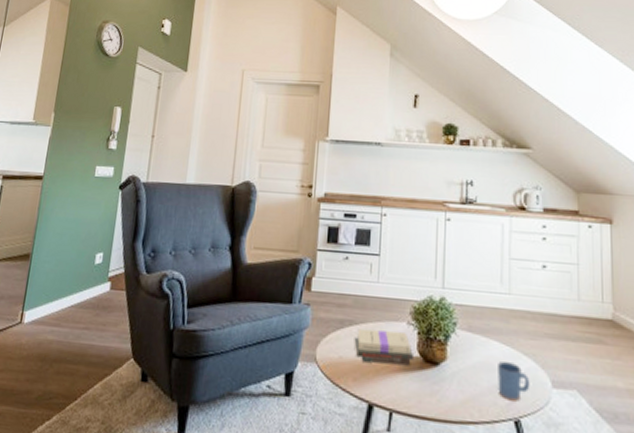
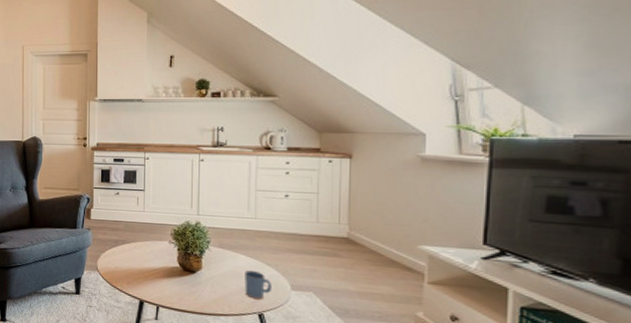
books: present [354,328,413,365] -> none [126,246,174,273]

